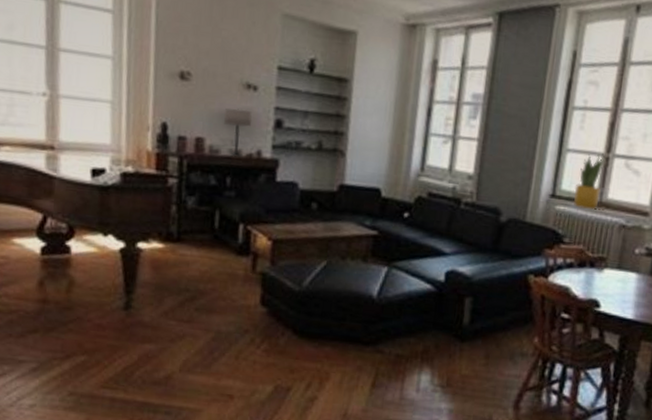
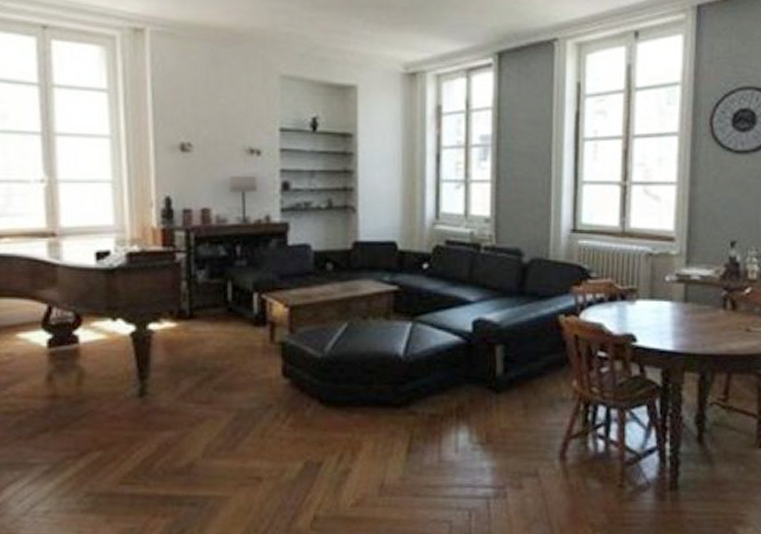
planter: present [573,154,607,211] -> none [595,183,624,241]

